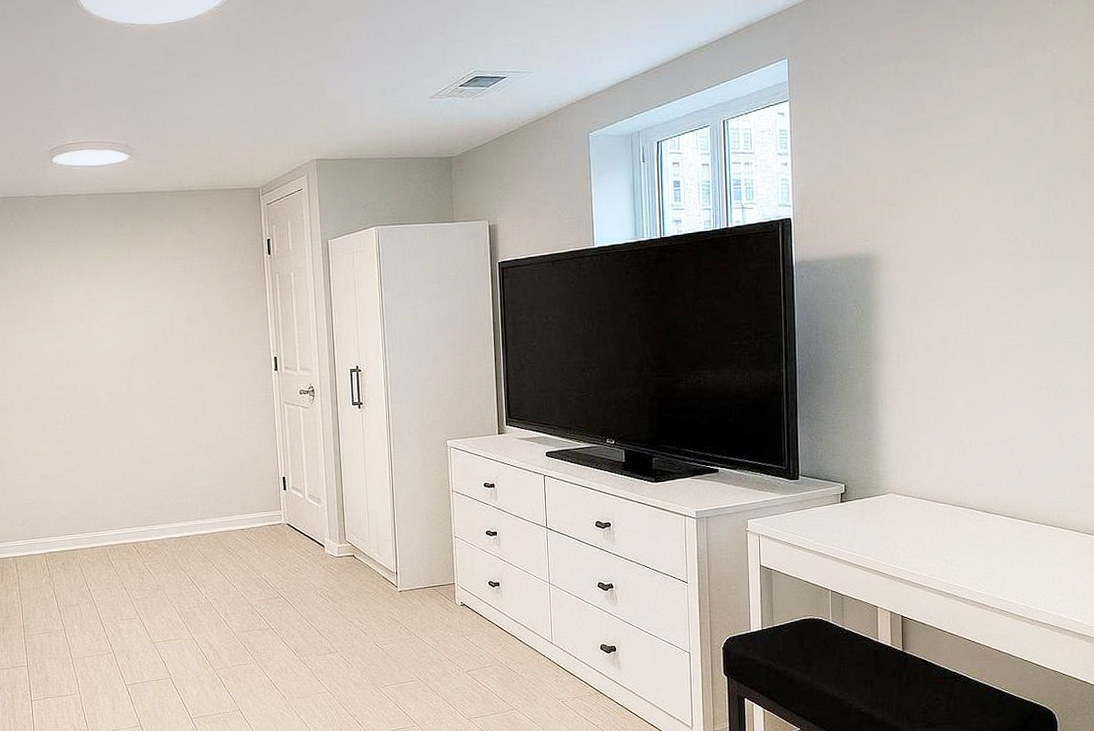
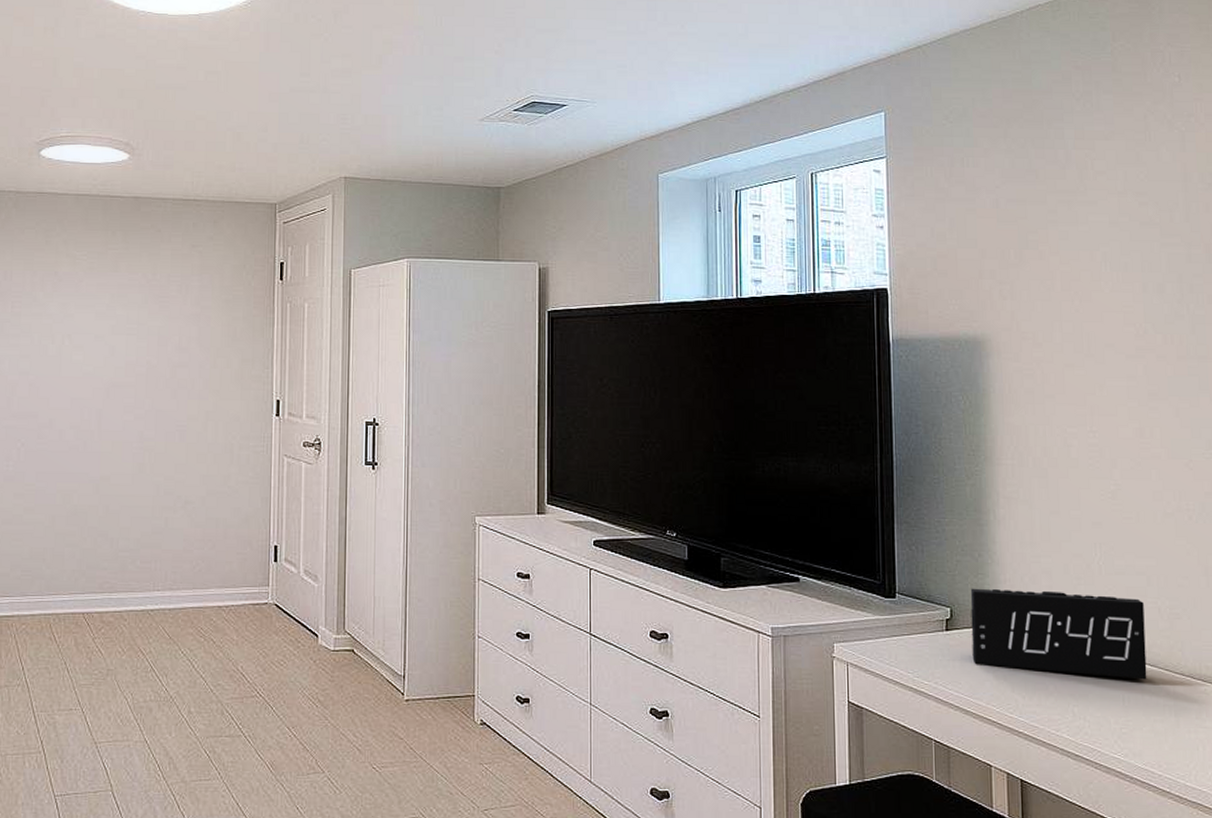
alarm clock: none [861,463,1008,530] -> present [970,588,1147,680]

